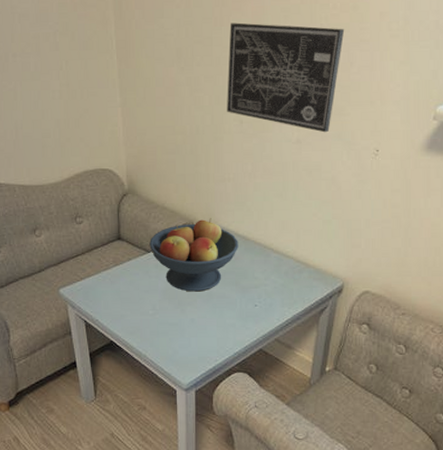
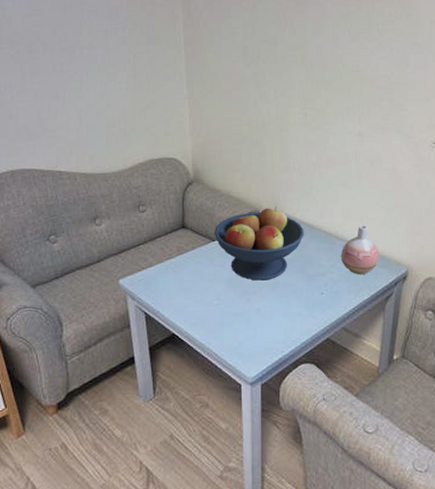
wall art: present [227,22,345,133] -> none [291,25,400,126]
vase: none [275,237,314,287] -> present [341,225,379,274]

